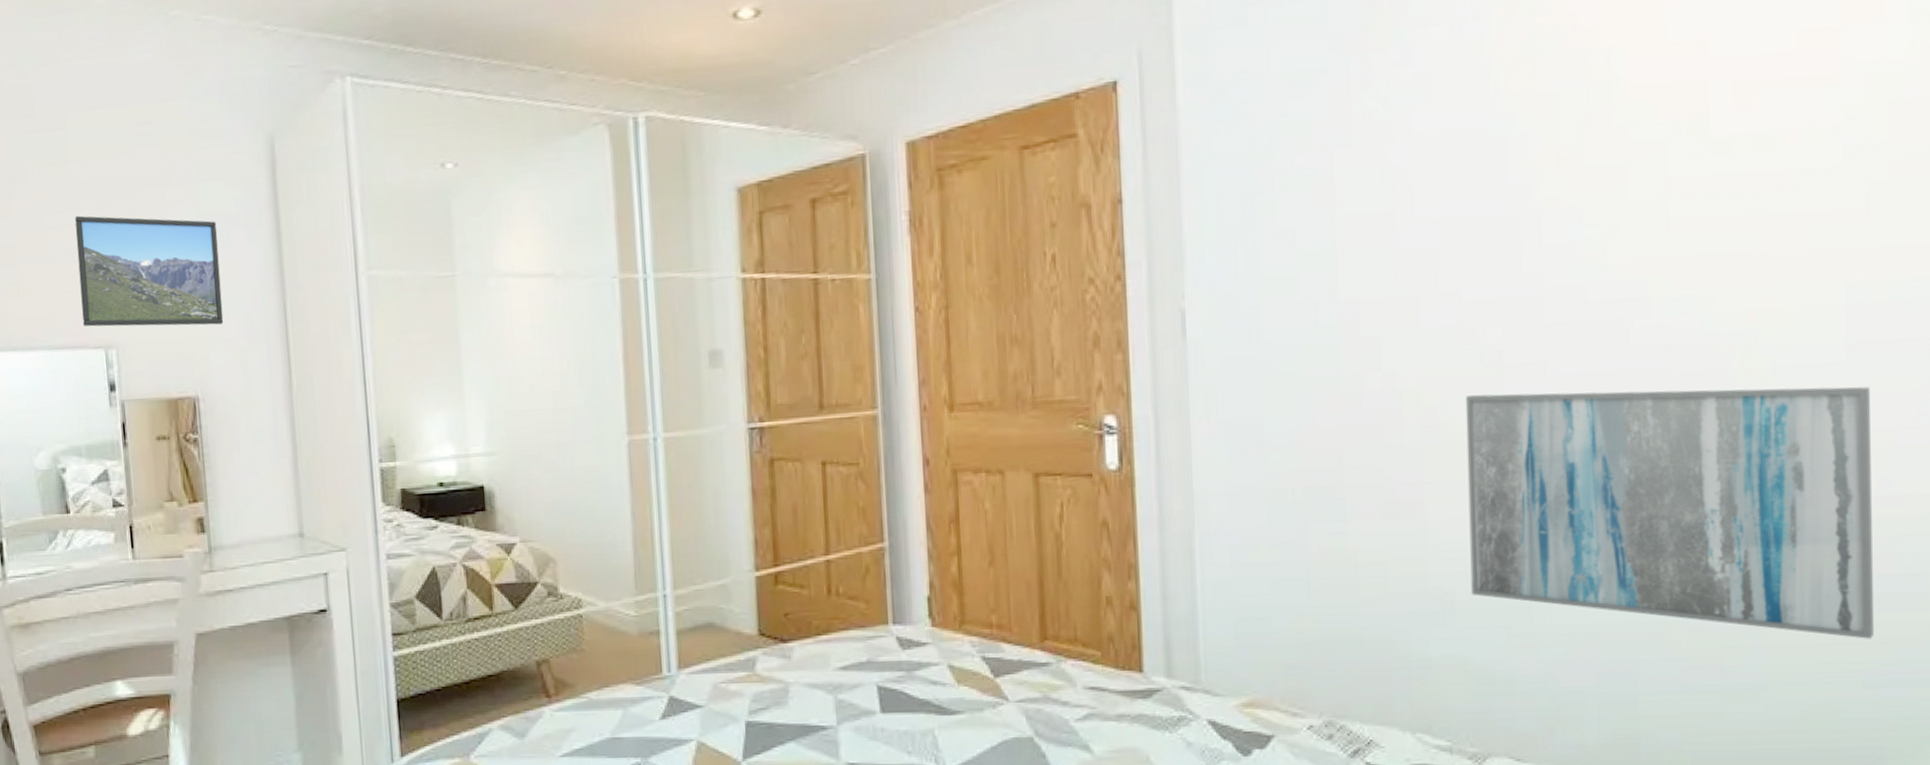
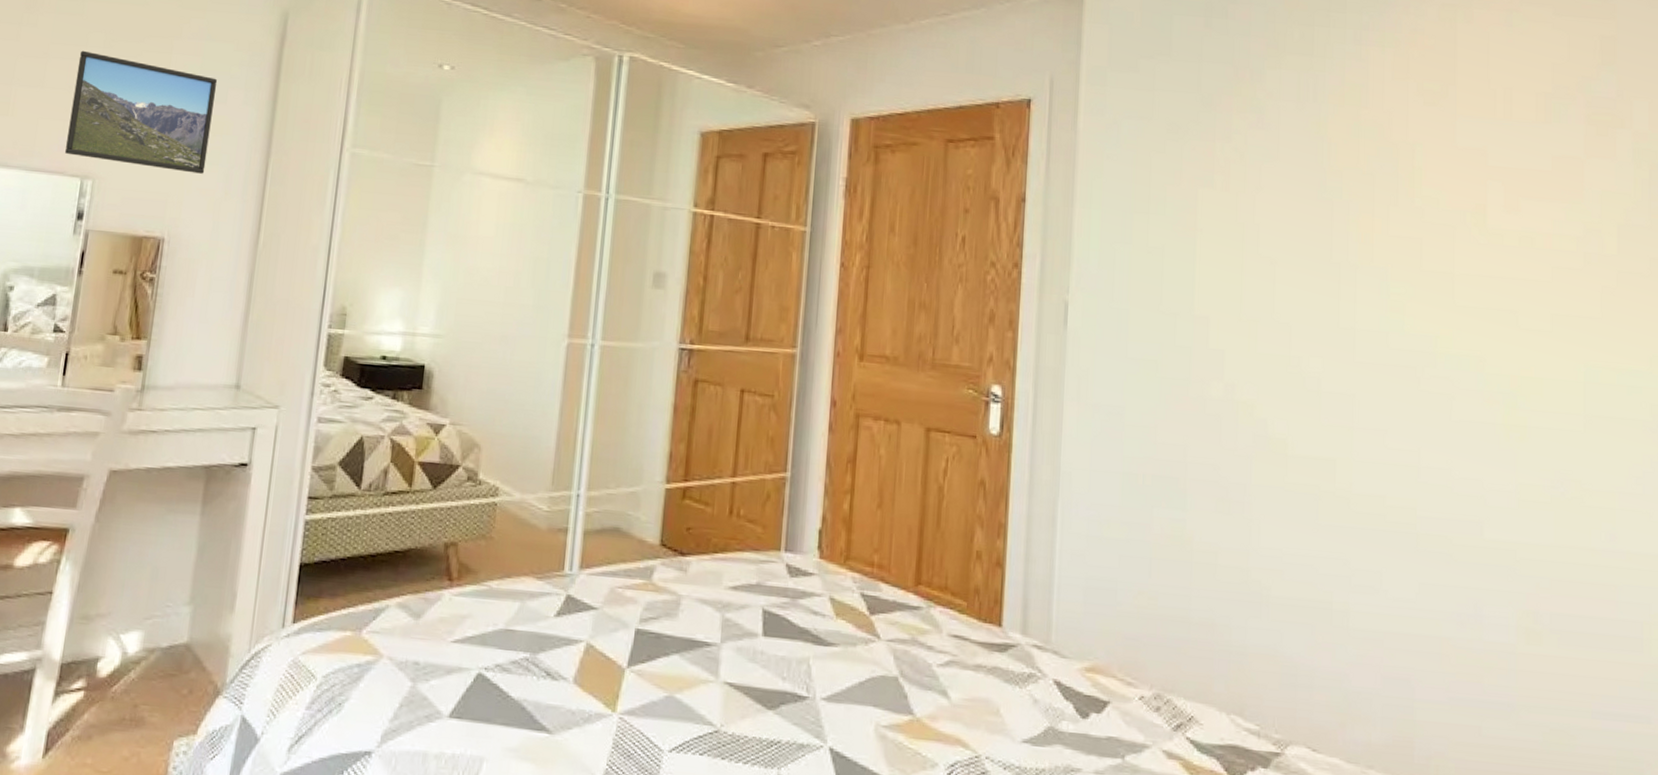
wall art: present [1465,387,1874,639] -> none [1284,413,1602,674]

